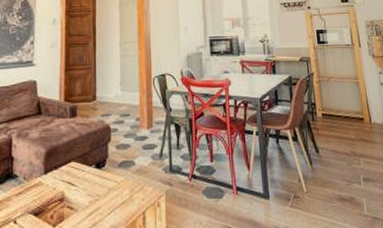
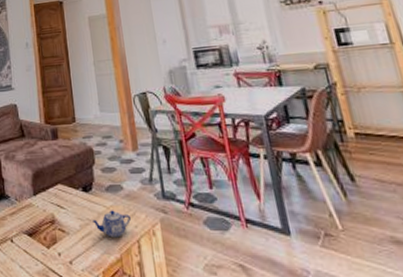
teapot: none [101,185,139,211] -> present [91,210,131,238]

